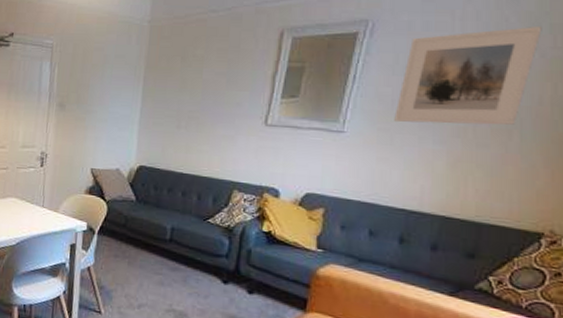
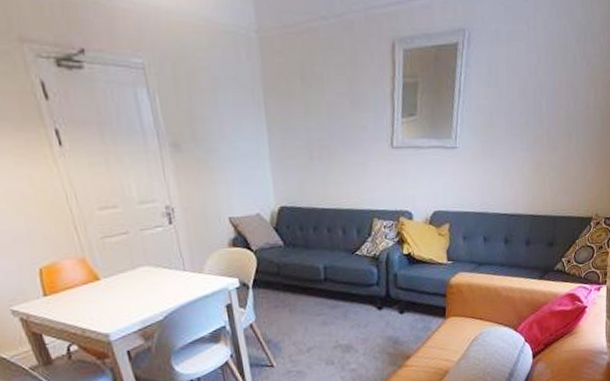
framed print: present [394,25,542,126] -> none [493,34,587,133]

